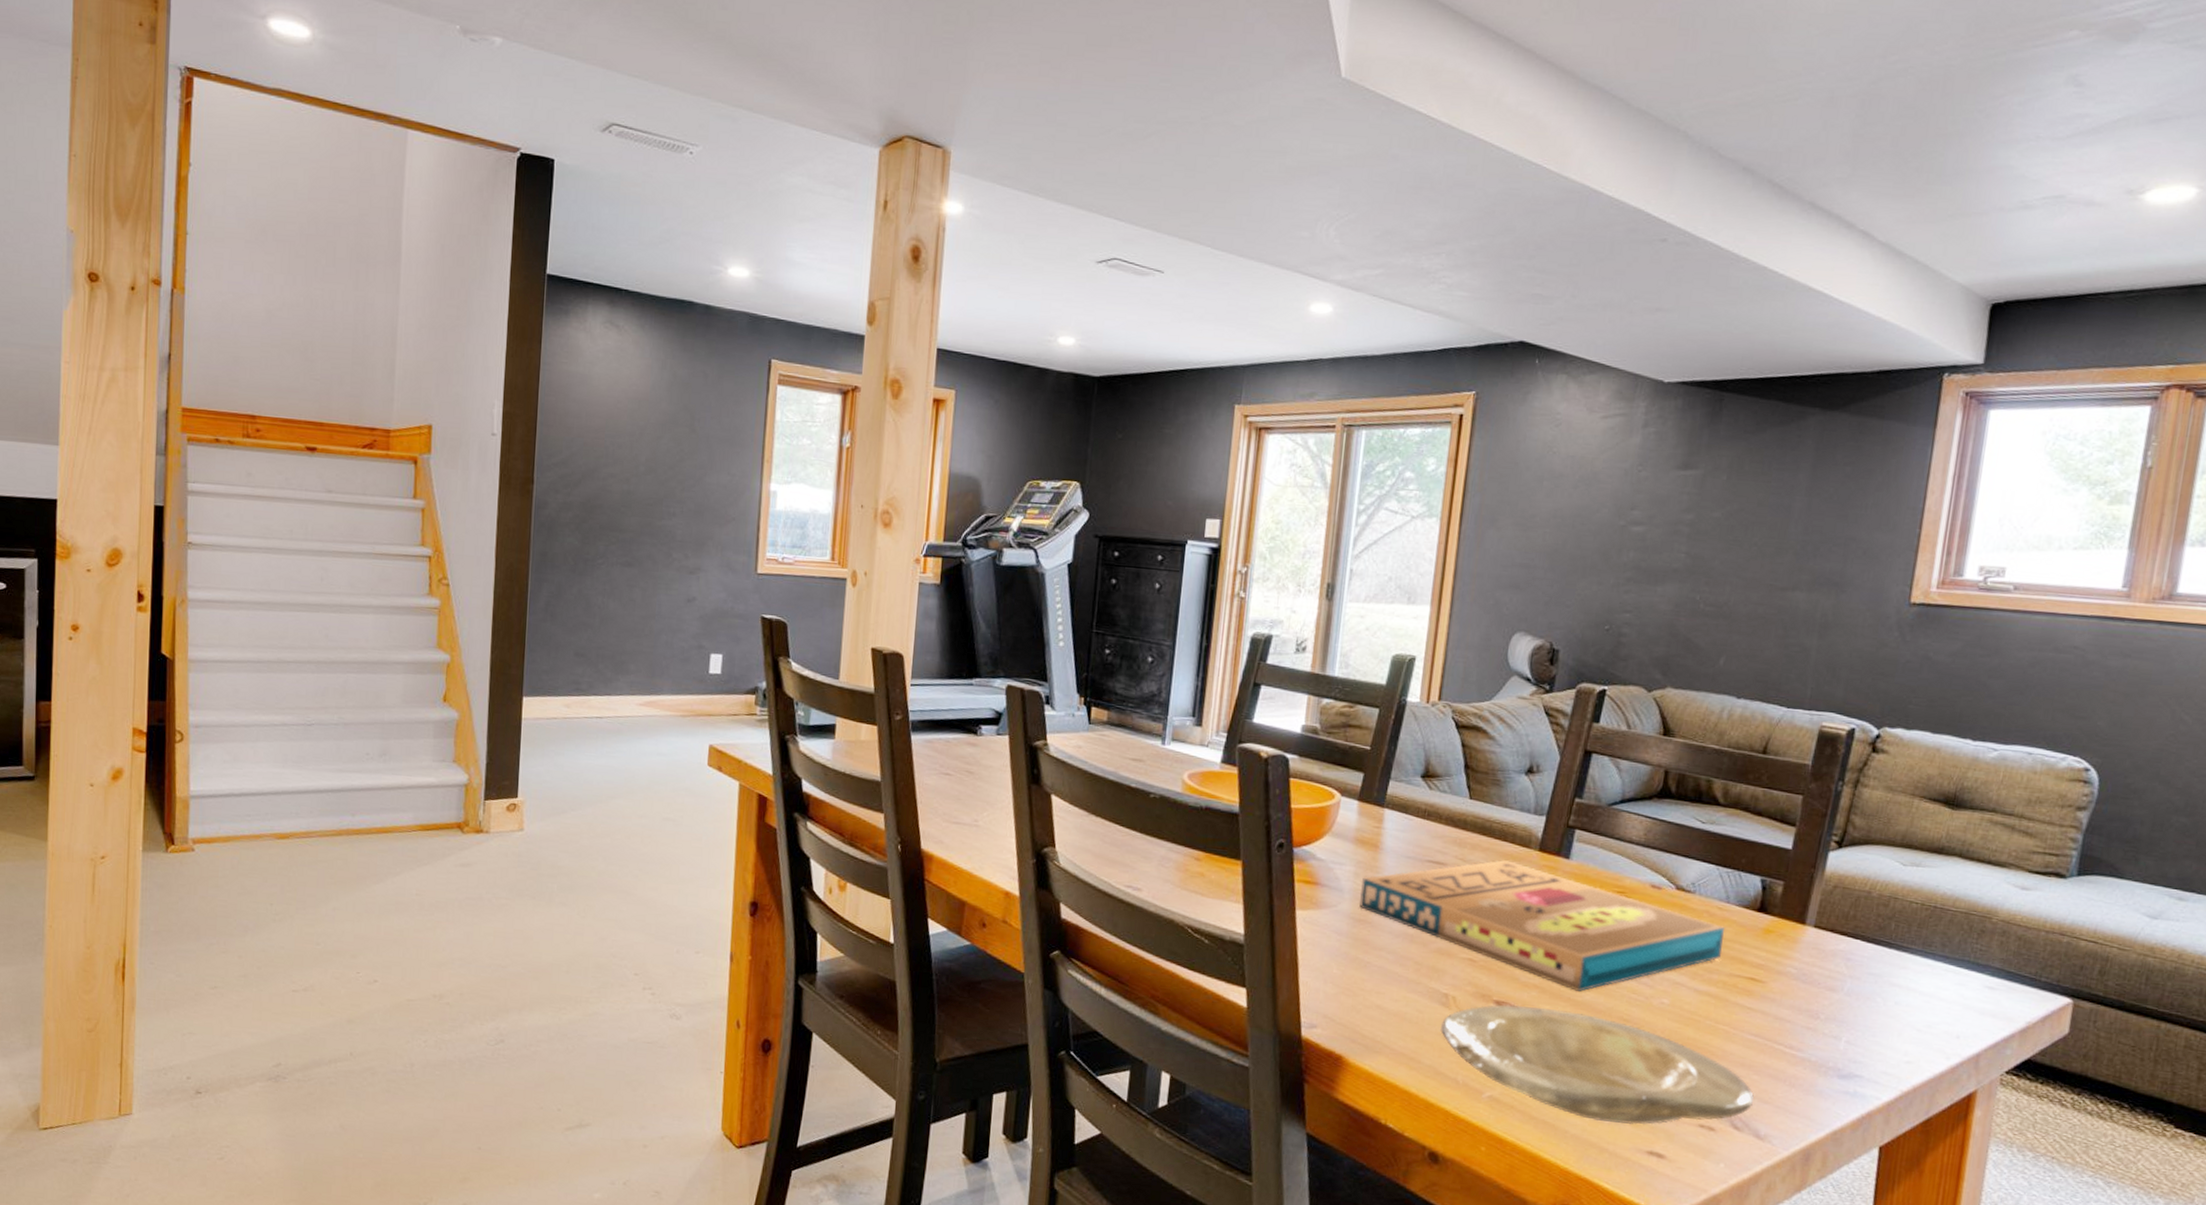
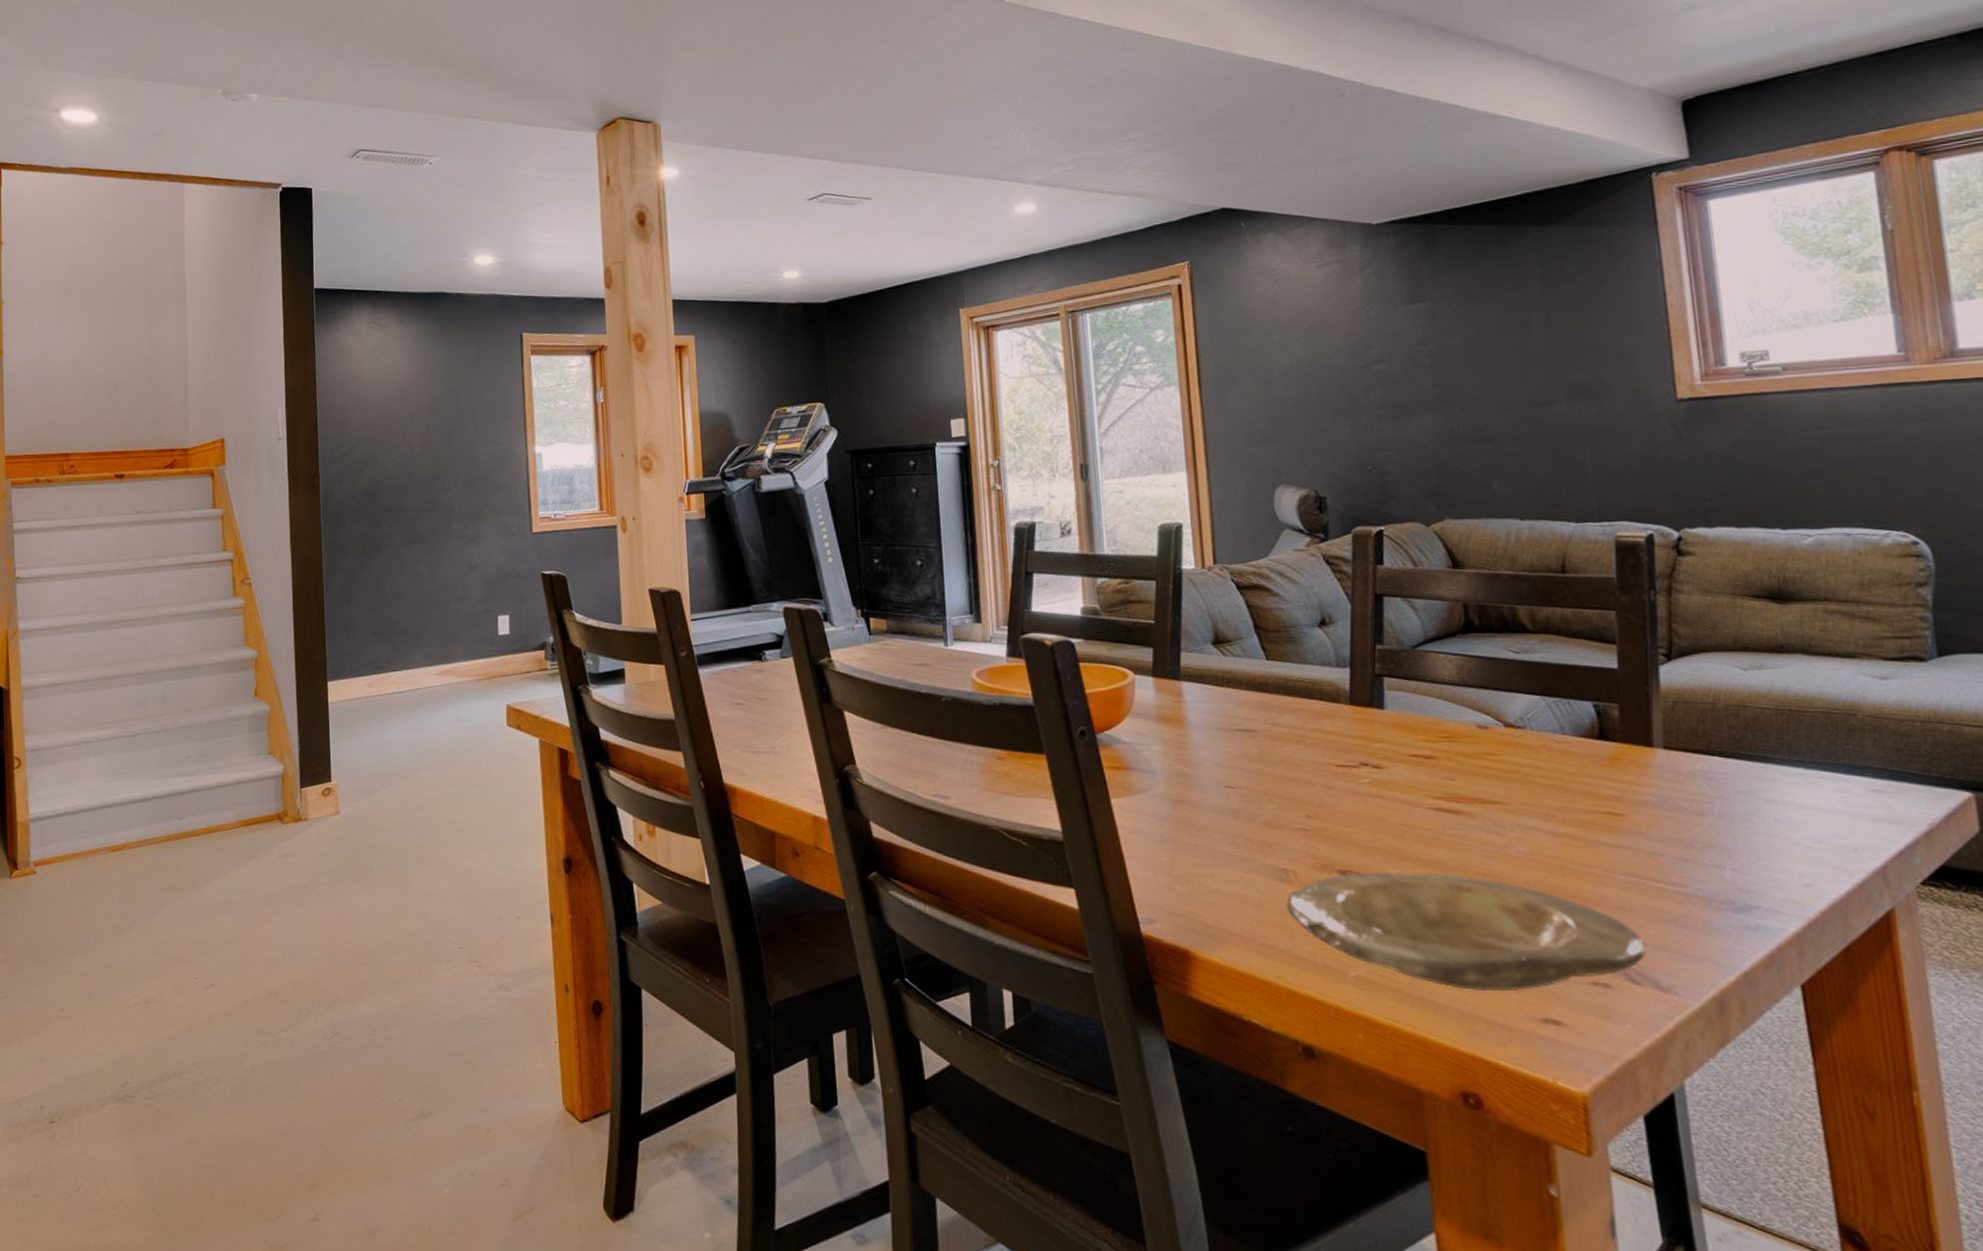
pizza box: present [1359,860,1724,992] -> none [1173,719,1570,849]

